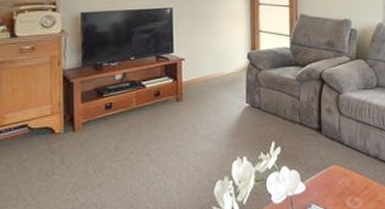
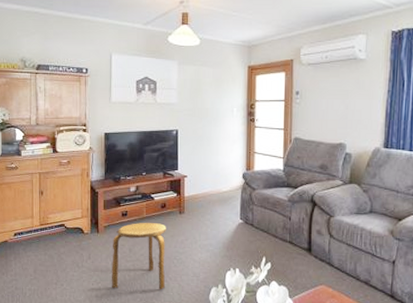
stool: none [93,113,161,196] -> present [112,222,166,289]

